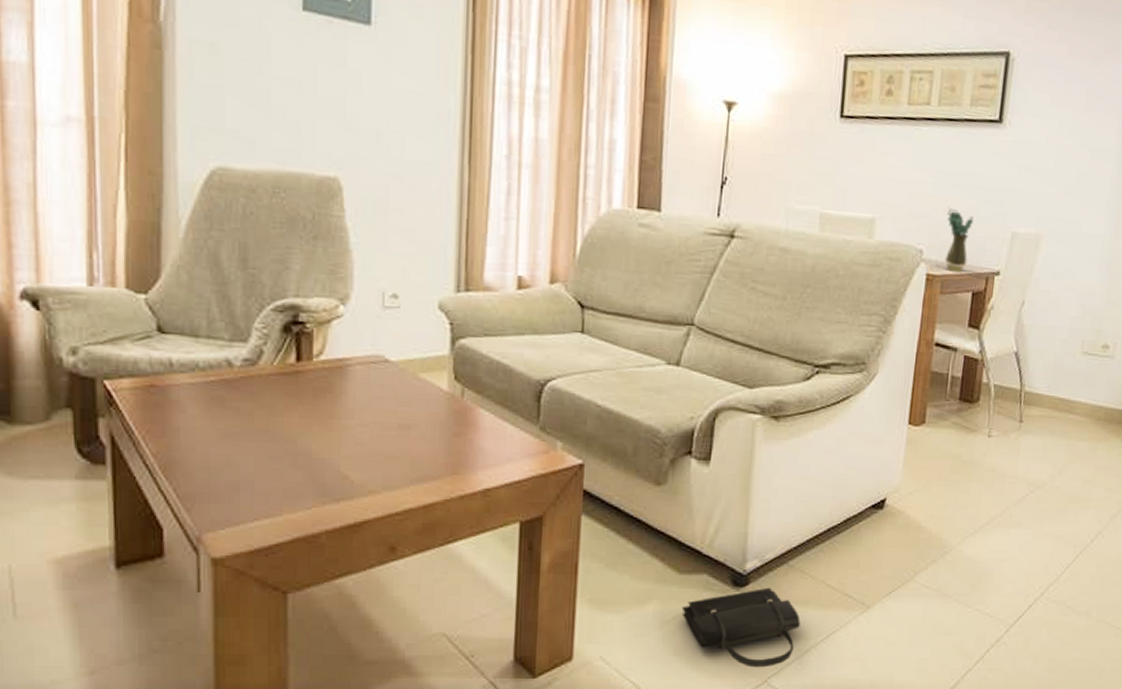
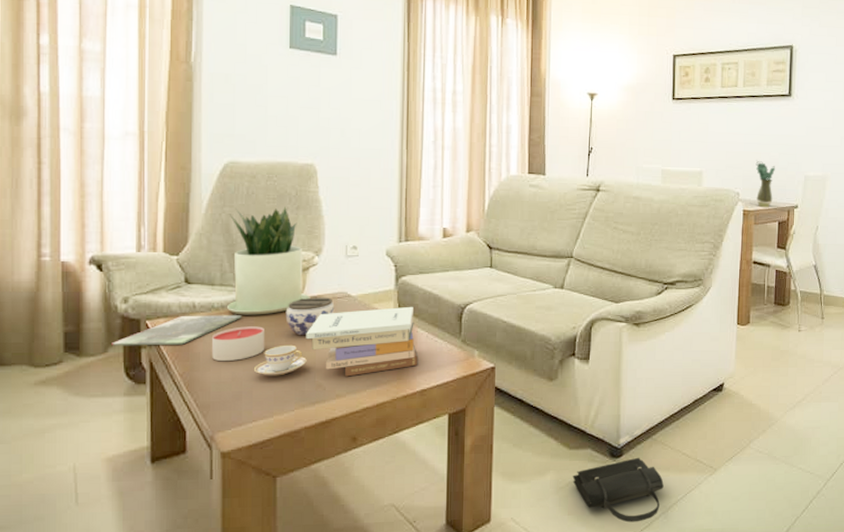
magazine: none [56,375,238,415] -> present [111,315,242,346]
candle: none [195,394,271,441] -> present [211,326,265,362]
planter: none [216,234,333,381] -> present [226,206,310,315]
teacup: none [254,421,328,463] -> present [253,345,307,376]
jar: none [298,360,367,411] -> present [285,297,335,336]
books: none [327,379,481,468] -> present [306,306,419,377]

